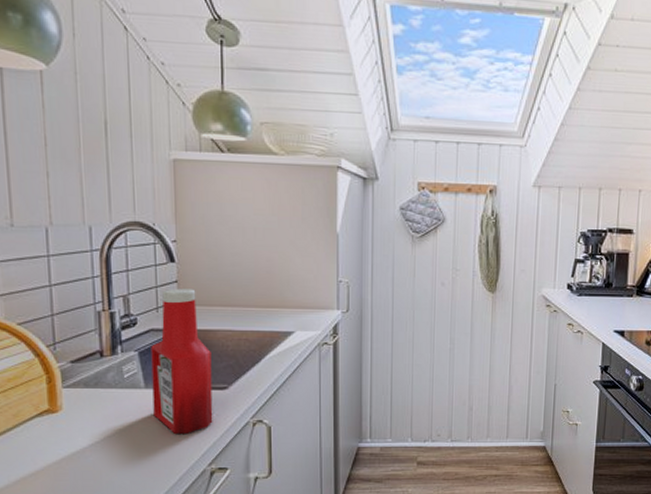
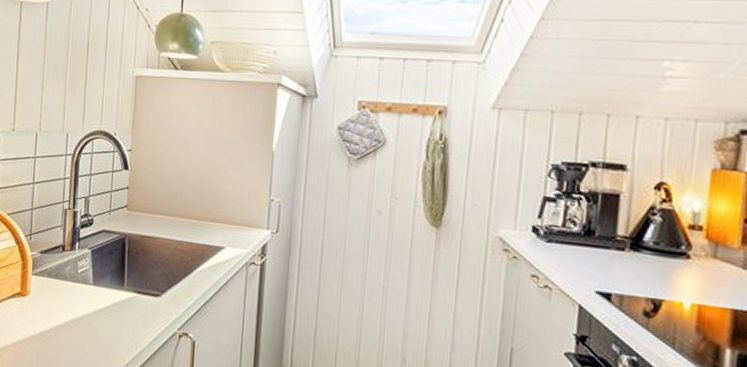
ketchup bottle: present [151,288,213,434] -> none [97,194,150,335]

